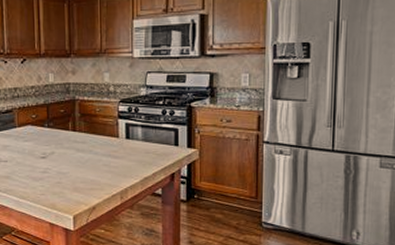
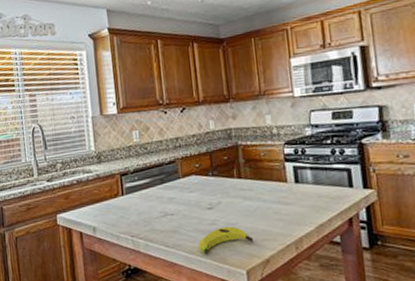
banana: none [29,175,82,199] -> present [198,226,253,254]

